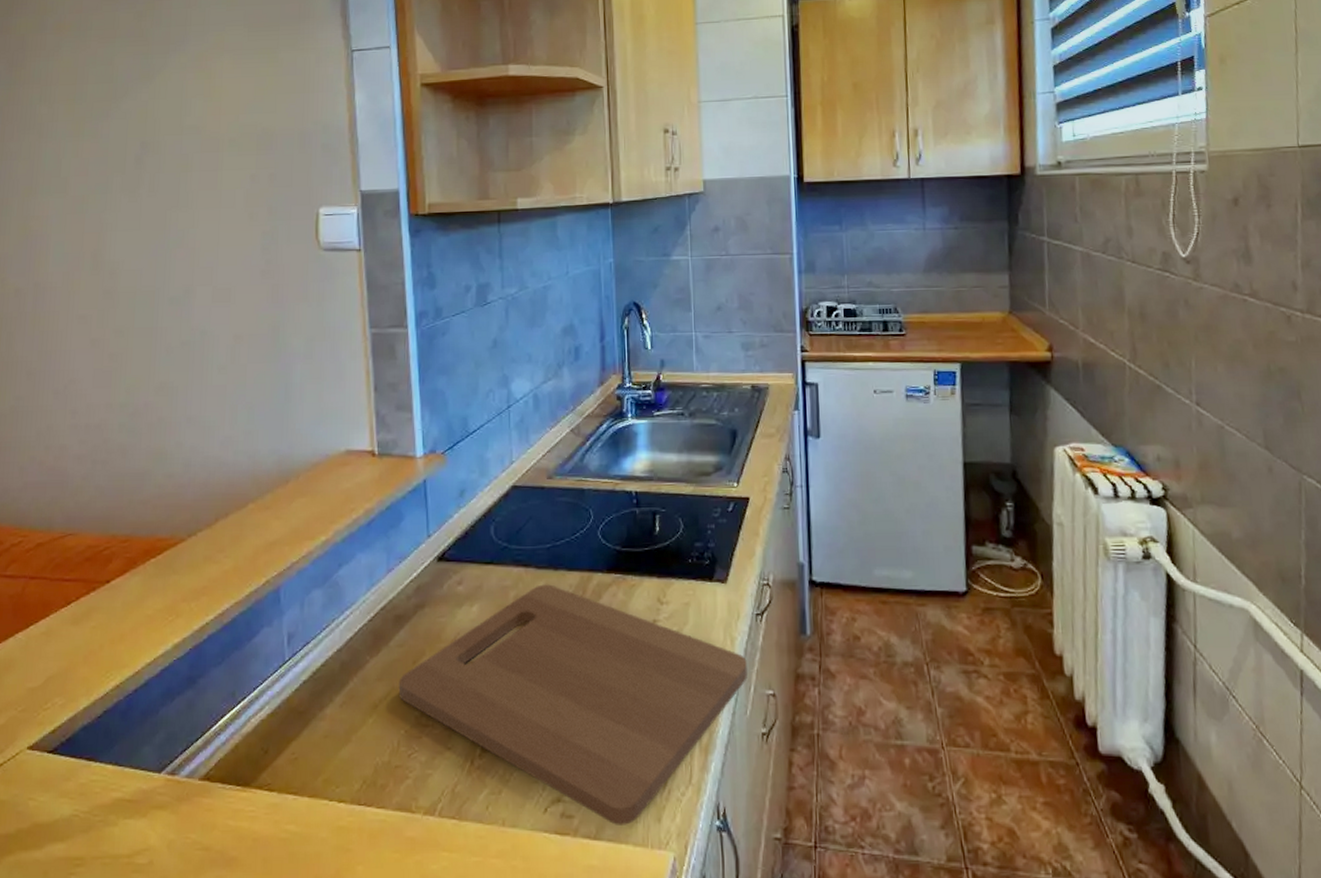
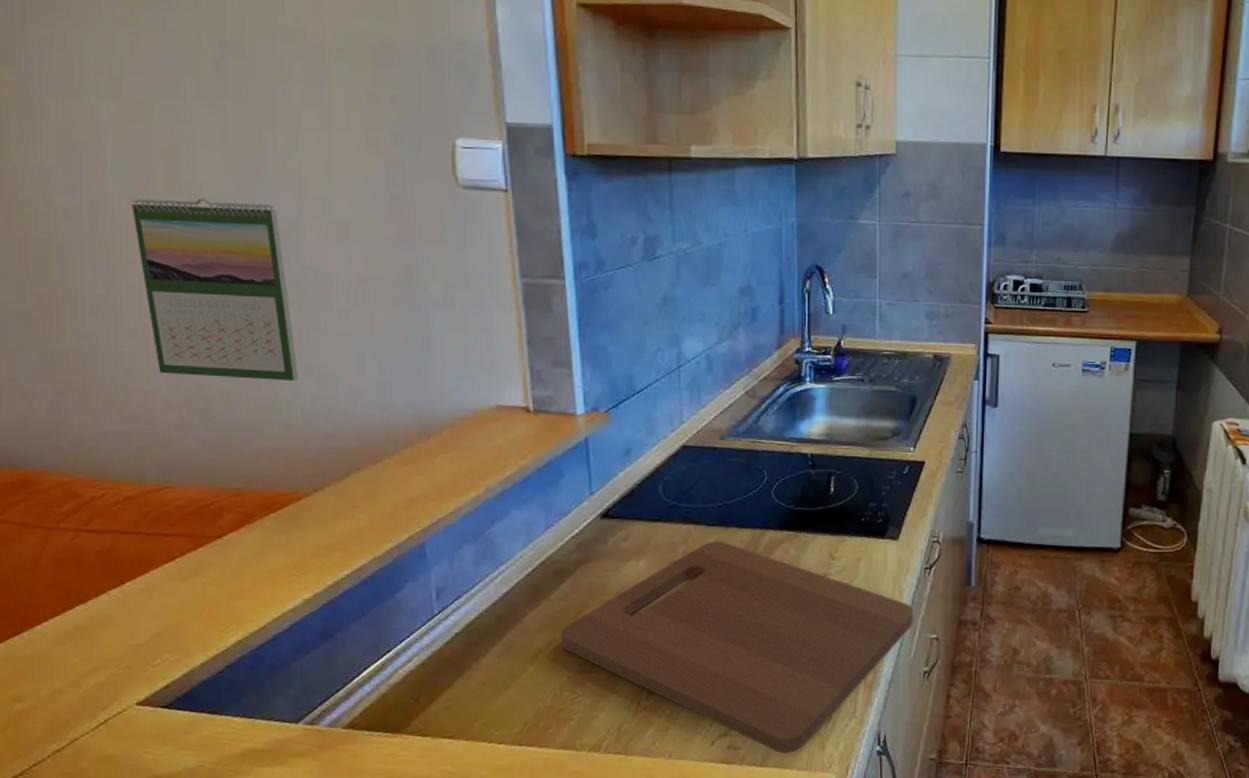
calendar: none [65,273,183,433] -> present [132,198,299,382]

